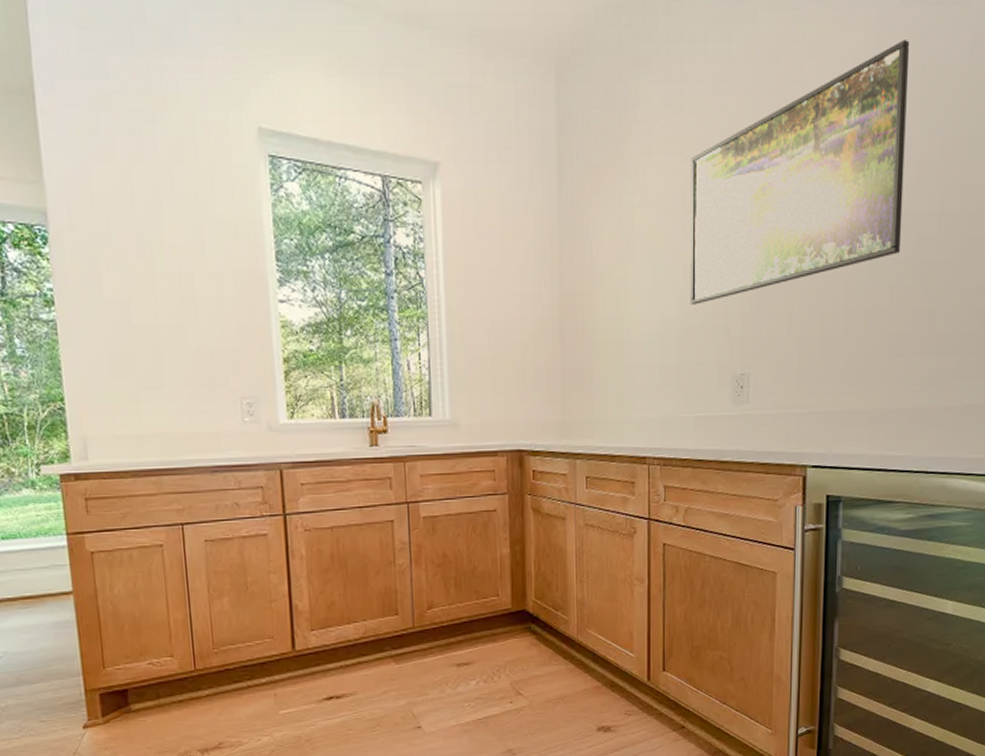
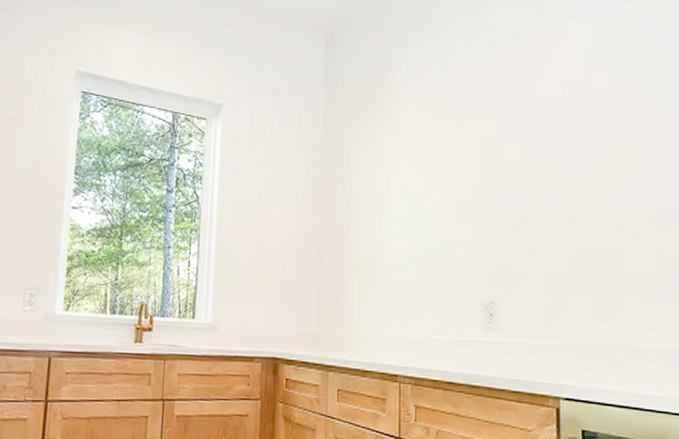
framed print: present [690,40,910,305] -> none [441,31,640,236]

